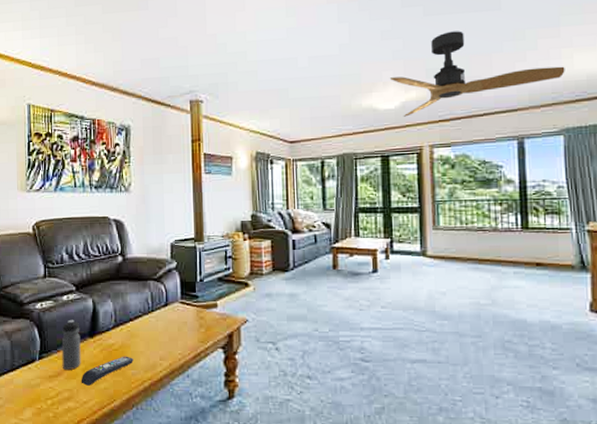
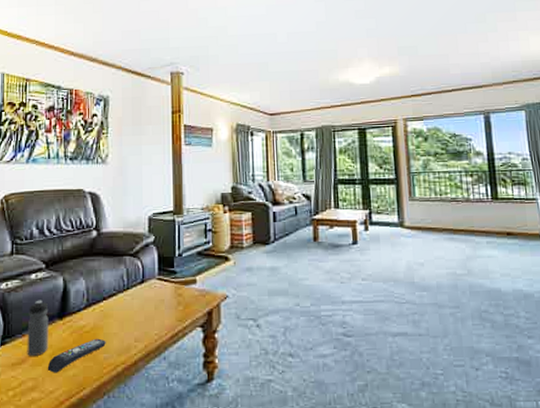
ceiling fan: present [389,31,565,117] -> none [364,12,523,91]

